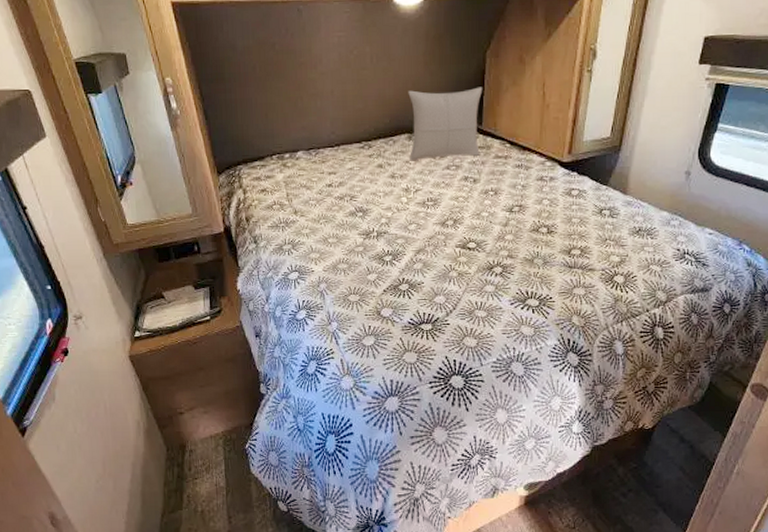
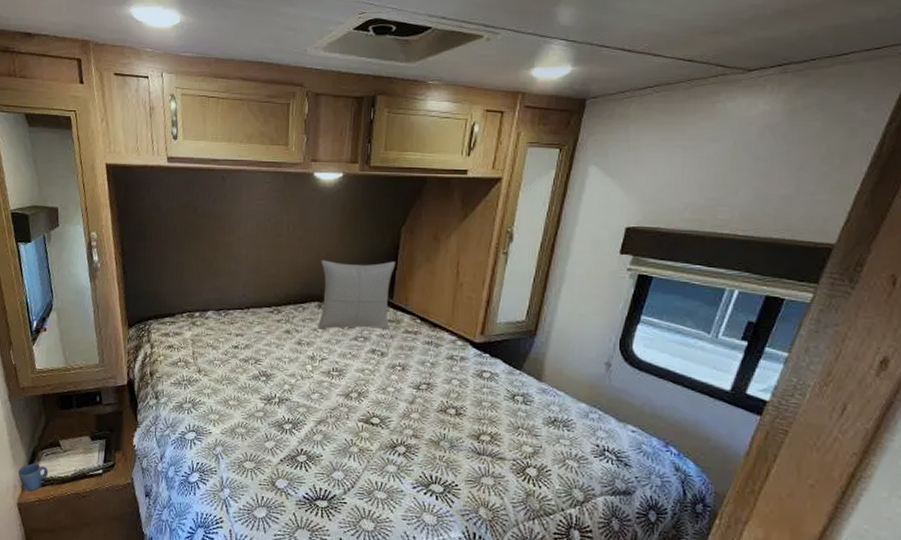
mug: none [125,317,155,345] -> present [18,463,48,493]

